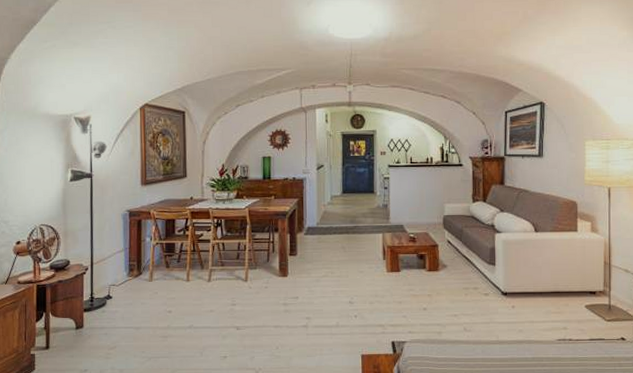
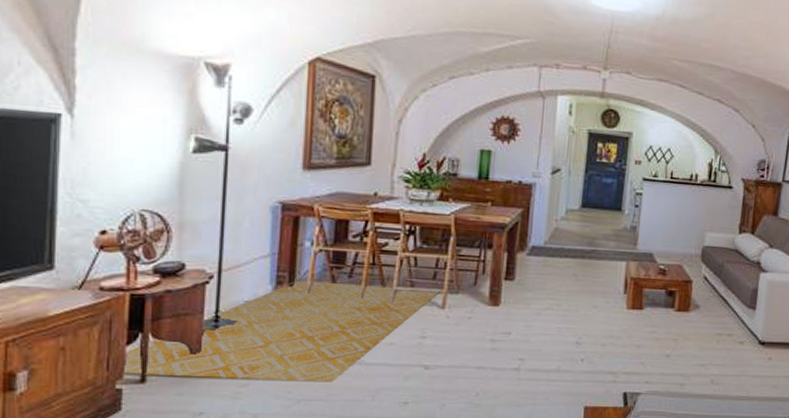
rug: none [36,266,243,344] -> present [124,280,440,382]

